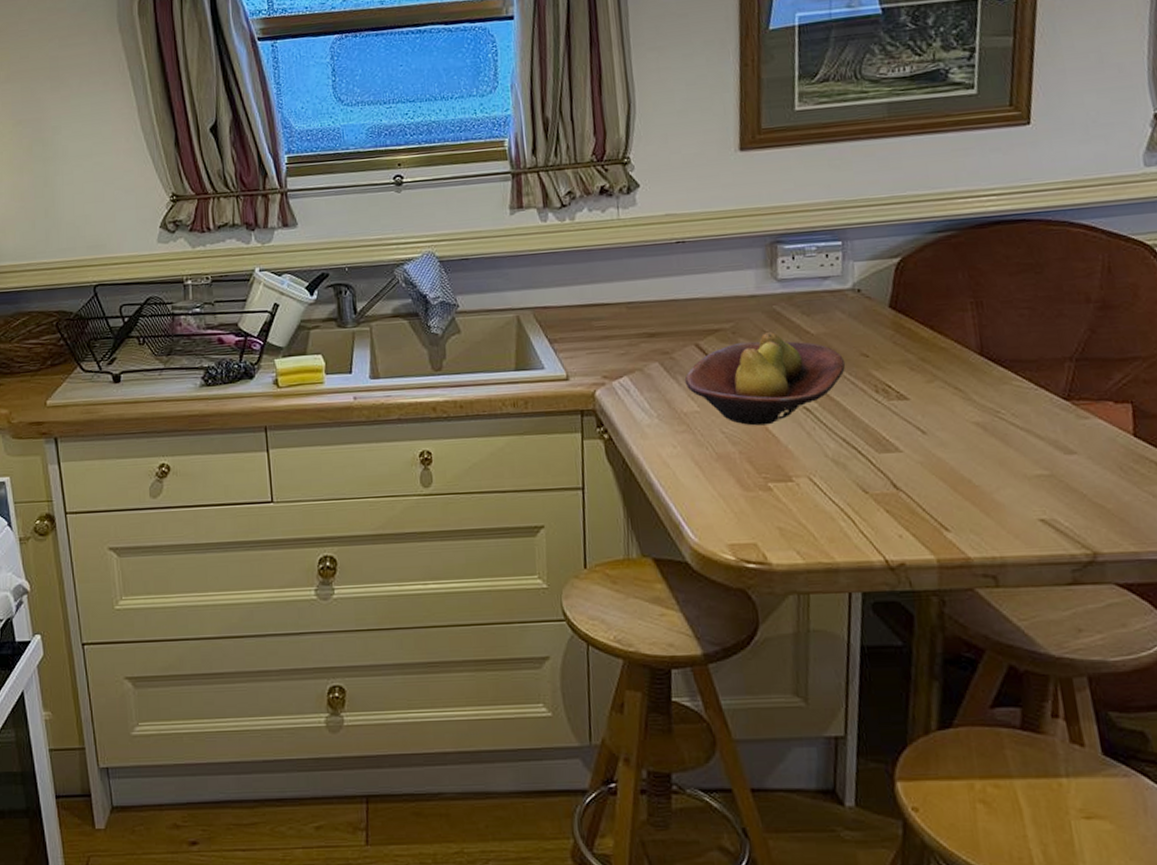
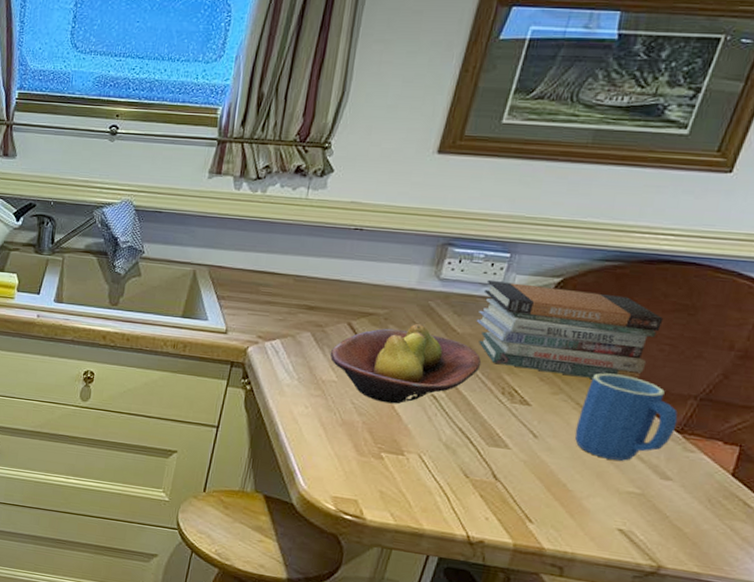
book stack: none [825,265,1014,361] -> present [476,279,664,380]
mug: none [961,348,1062,443] -> present [575,373,678,461]

